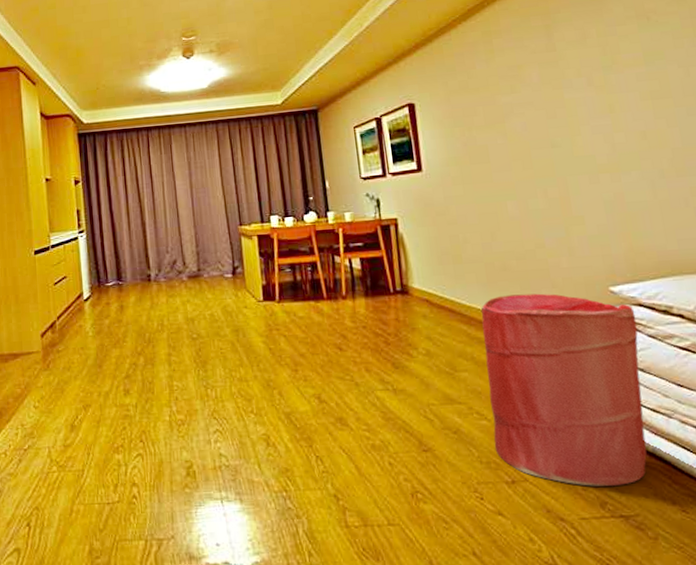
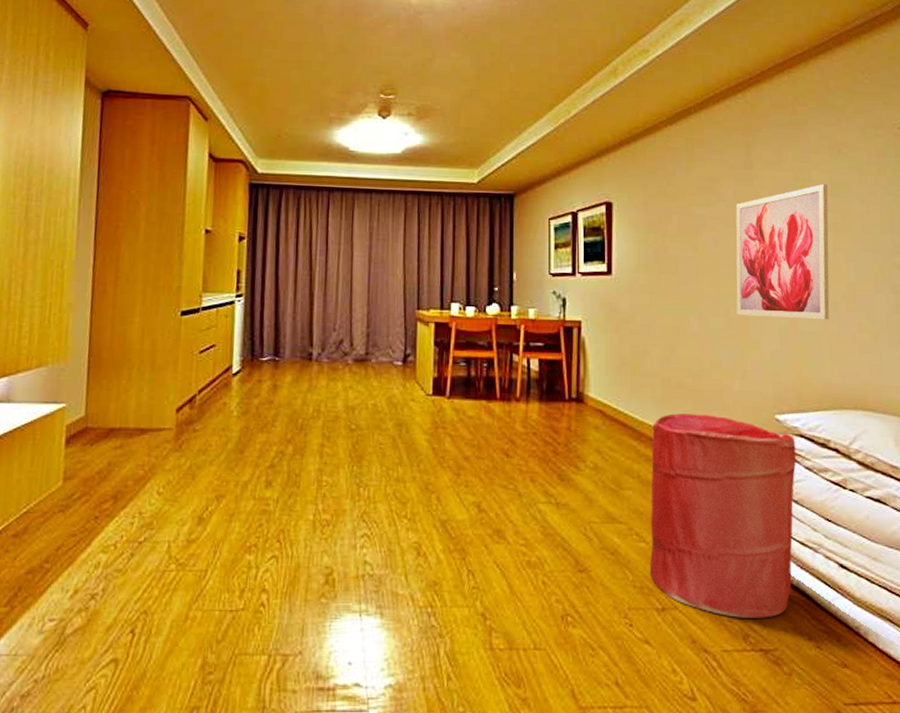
wall art: none [542,54,657,195] -> present [736,184,830,320]

